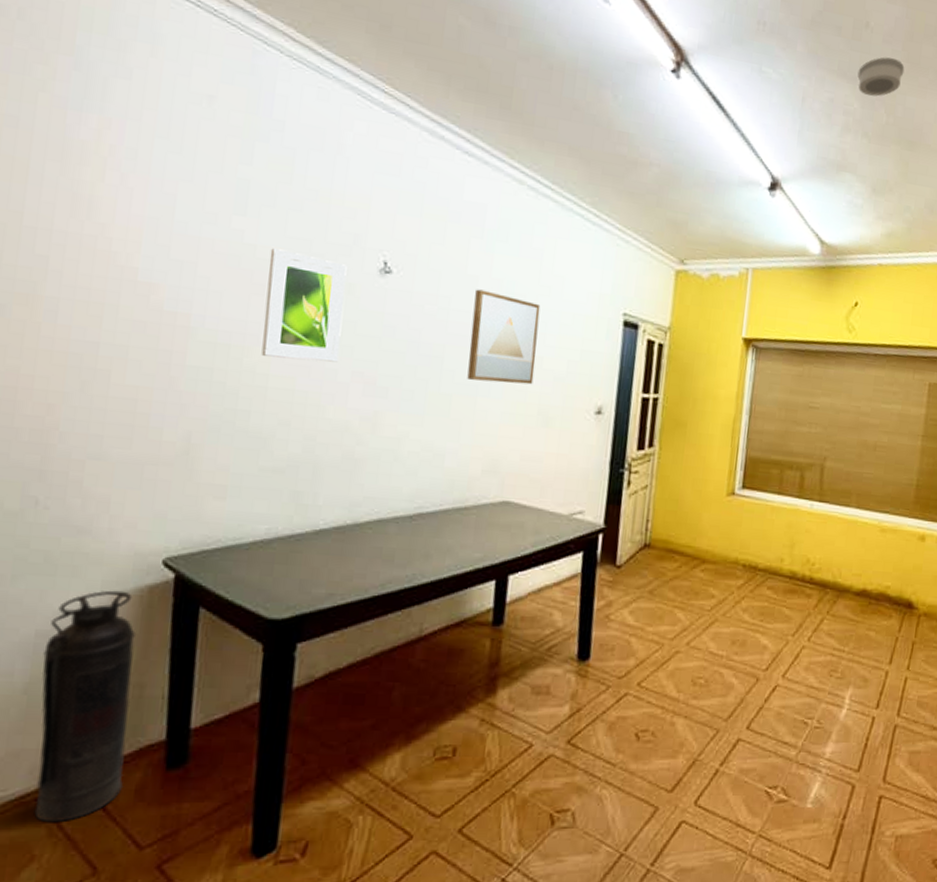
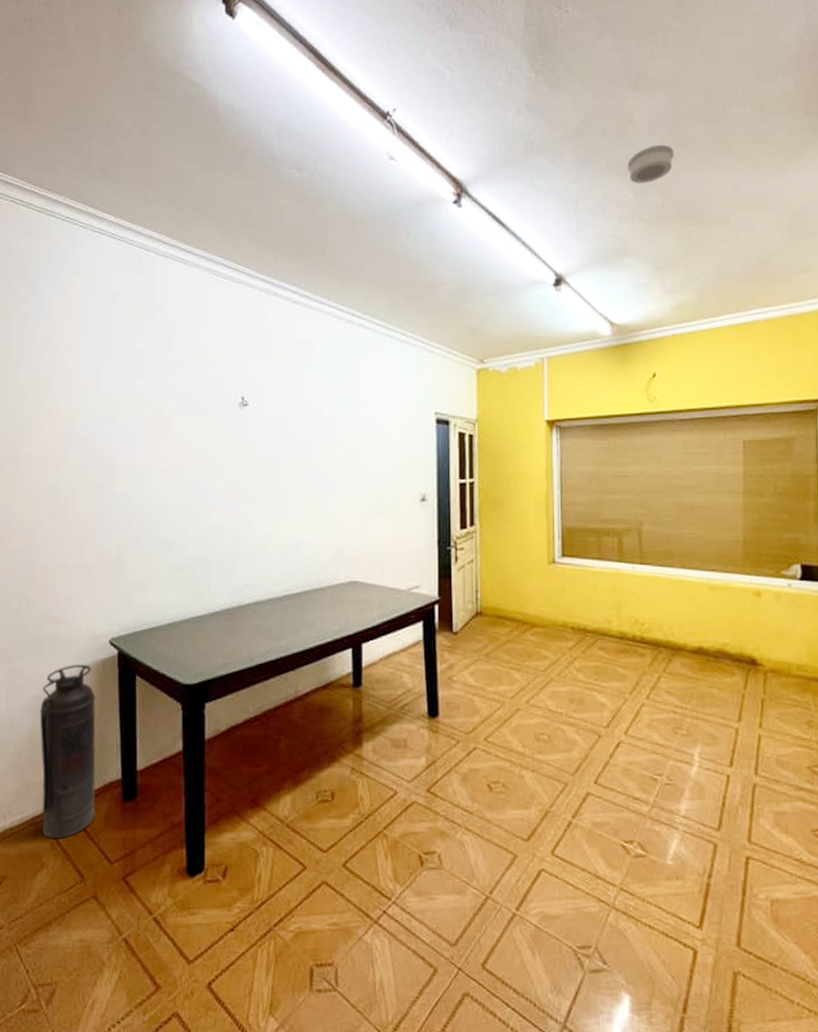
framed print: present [261,248,347,362] -> none [162,399,216,481]
wall art: present [467,289,541,385] -> none [312,409,366,483]

